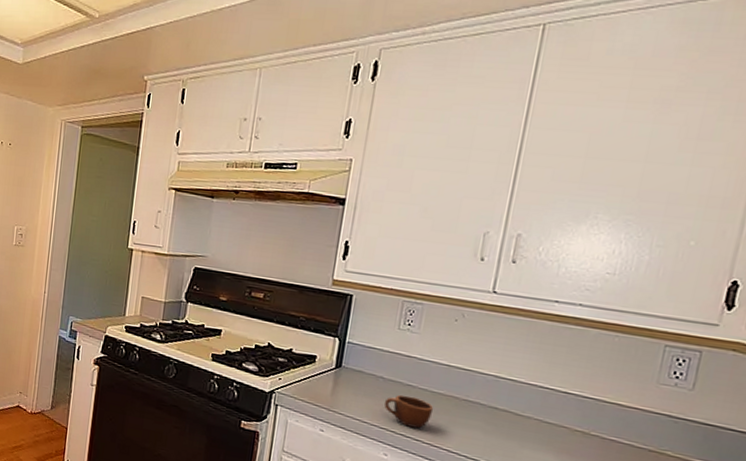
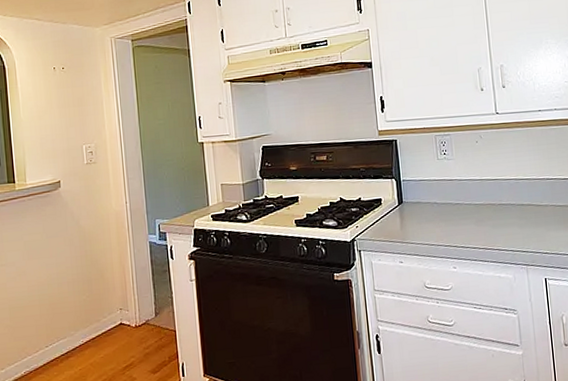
mug: present [384,394,434,429] -> none [443,212,480,239]

